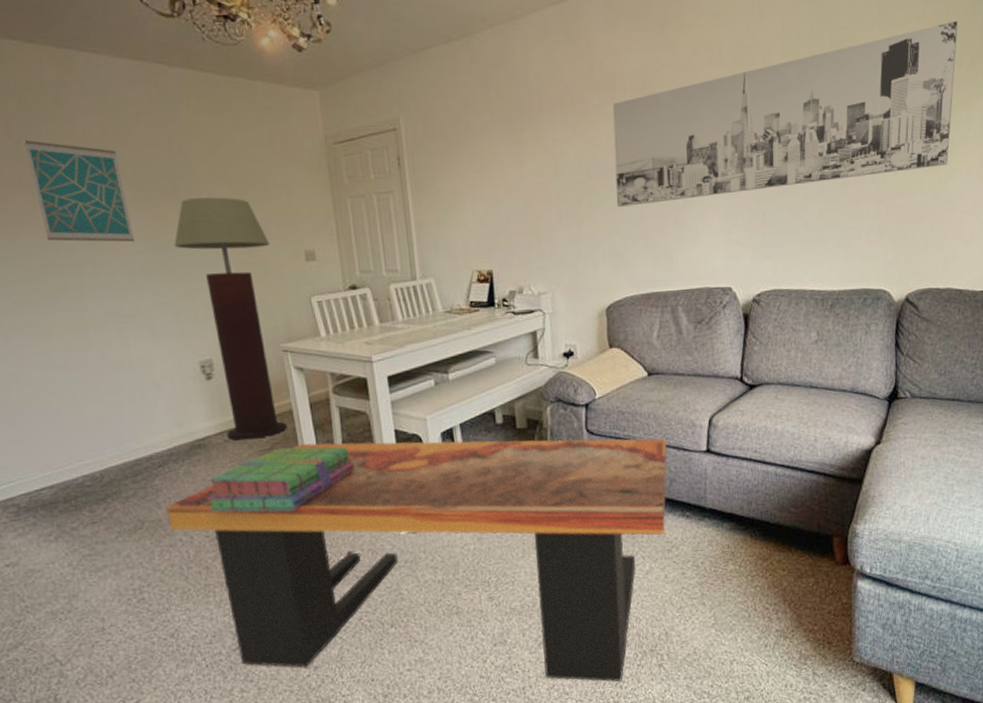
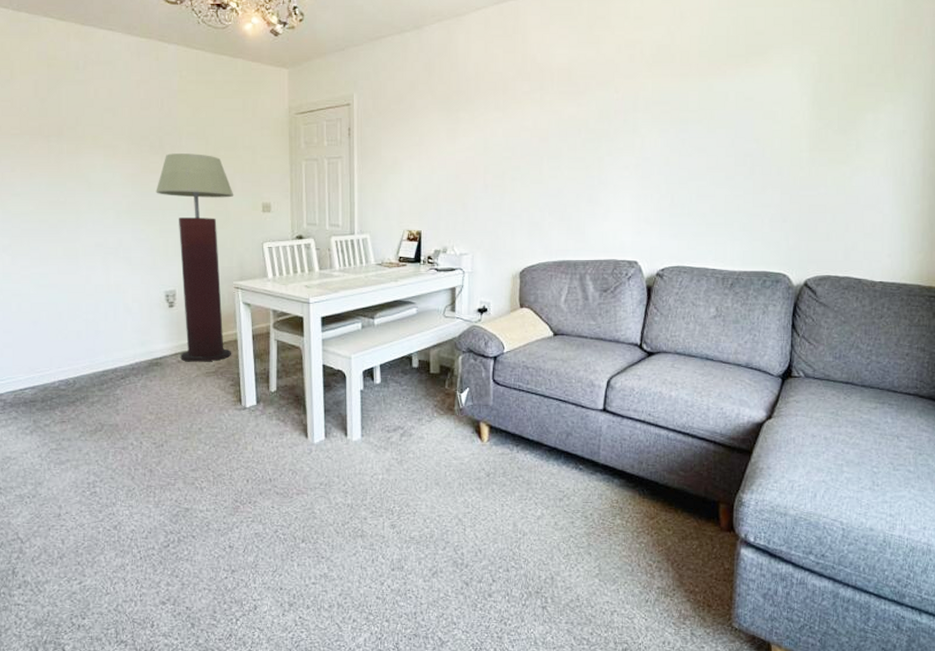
wall art: present [23,139,135,242] -> none [47,98,124,187]
coffee table: present [166,438,668,682] -> none [123,370,566,619]
stack of books: present [207,446,355,512] -> none [158,371,285,428]
wall art: present [612,21,958,208] -> none [537,31,869,183]

